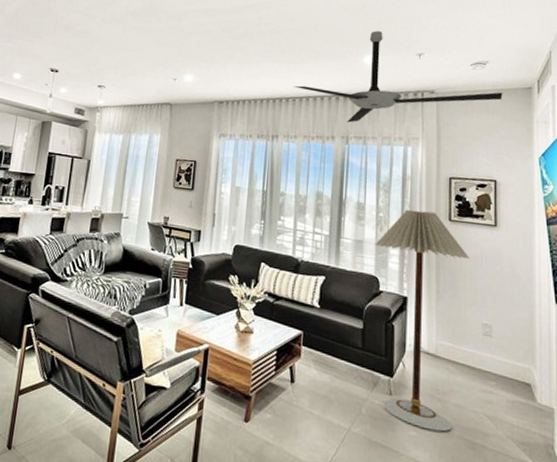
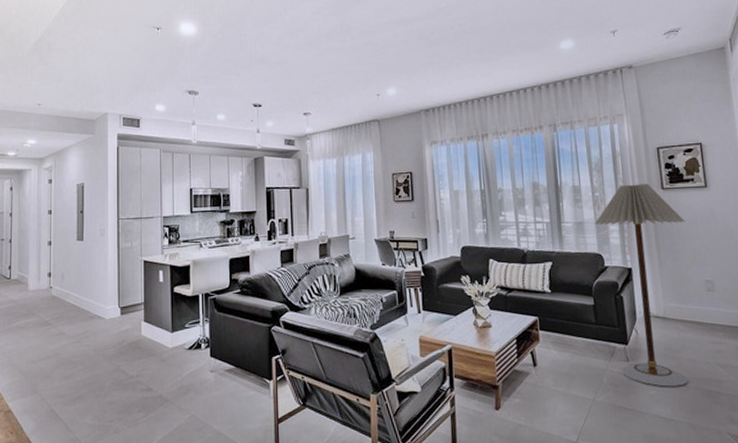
ceiling fan: present [293,31,503,123] -> none [495,15,698,110]

